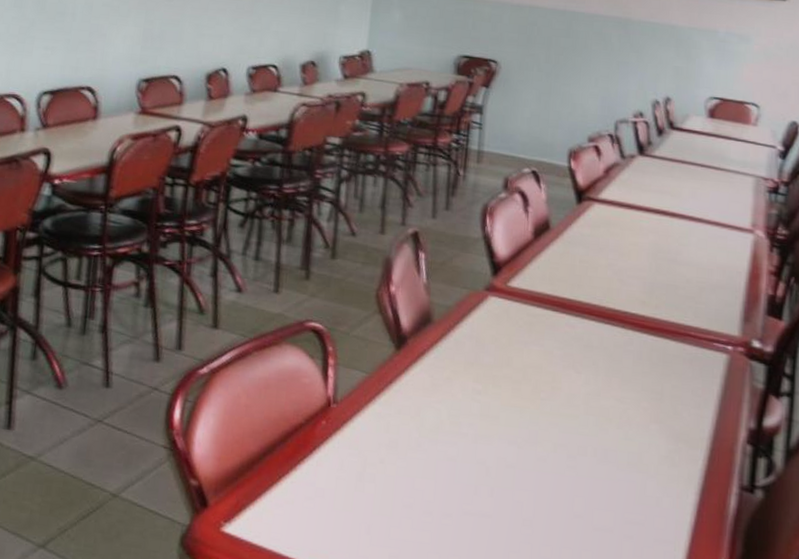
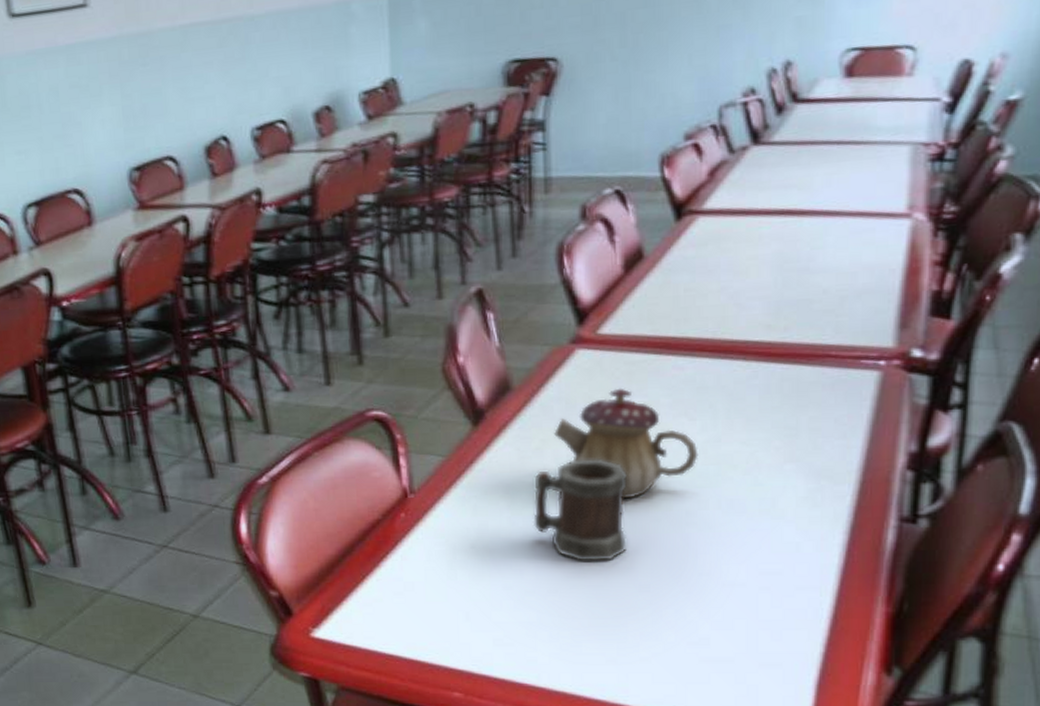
mug: none [436,393,521,493] -> present [532,458,627,562]
teapot: none [464,335,581,437] -> present [554,388,698,499]

